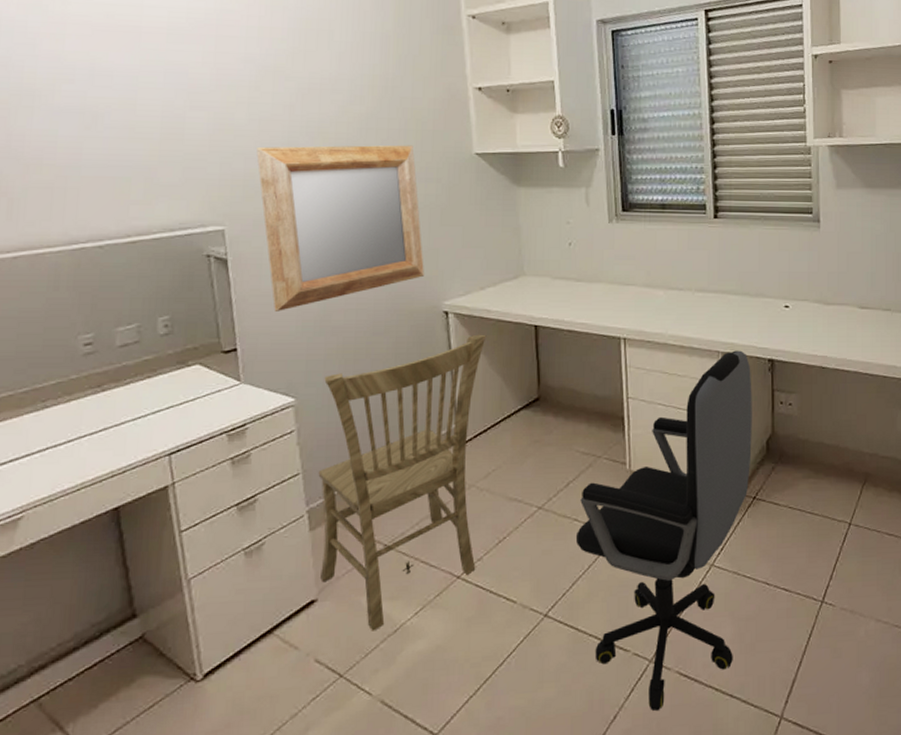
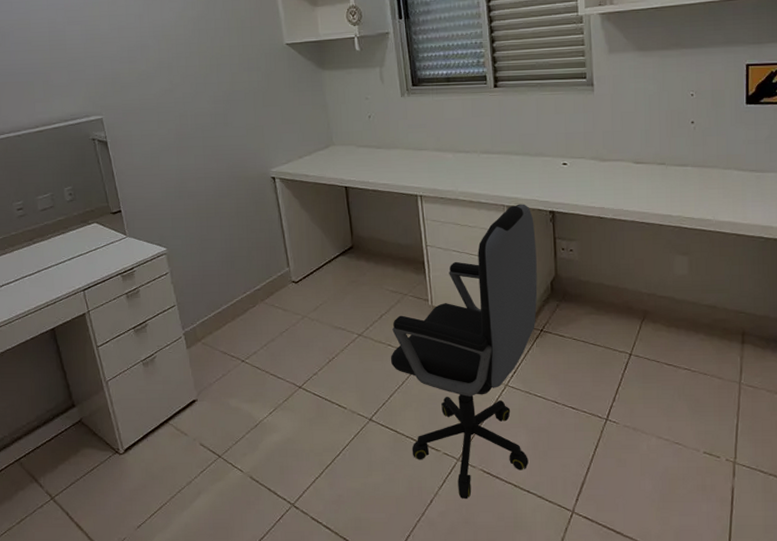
mirror: present [257,145,424,311] -> none [119,40,254,181]
dining chair: present [318,334,487,631] -> none [186,195,313,425]

